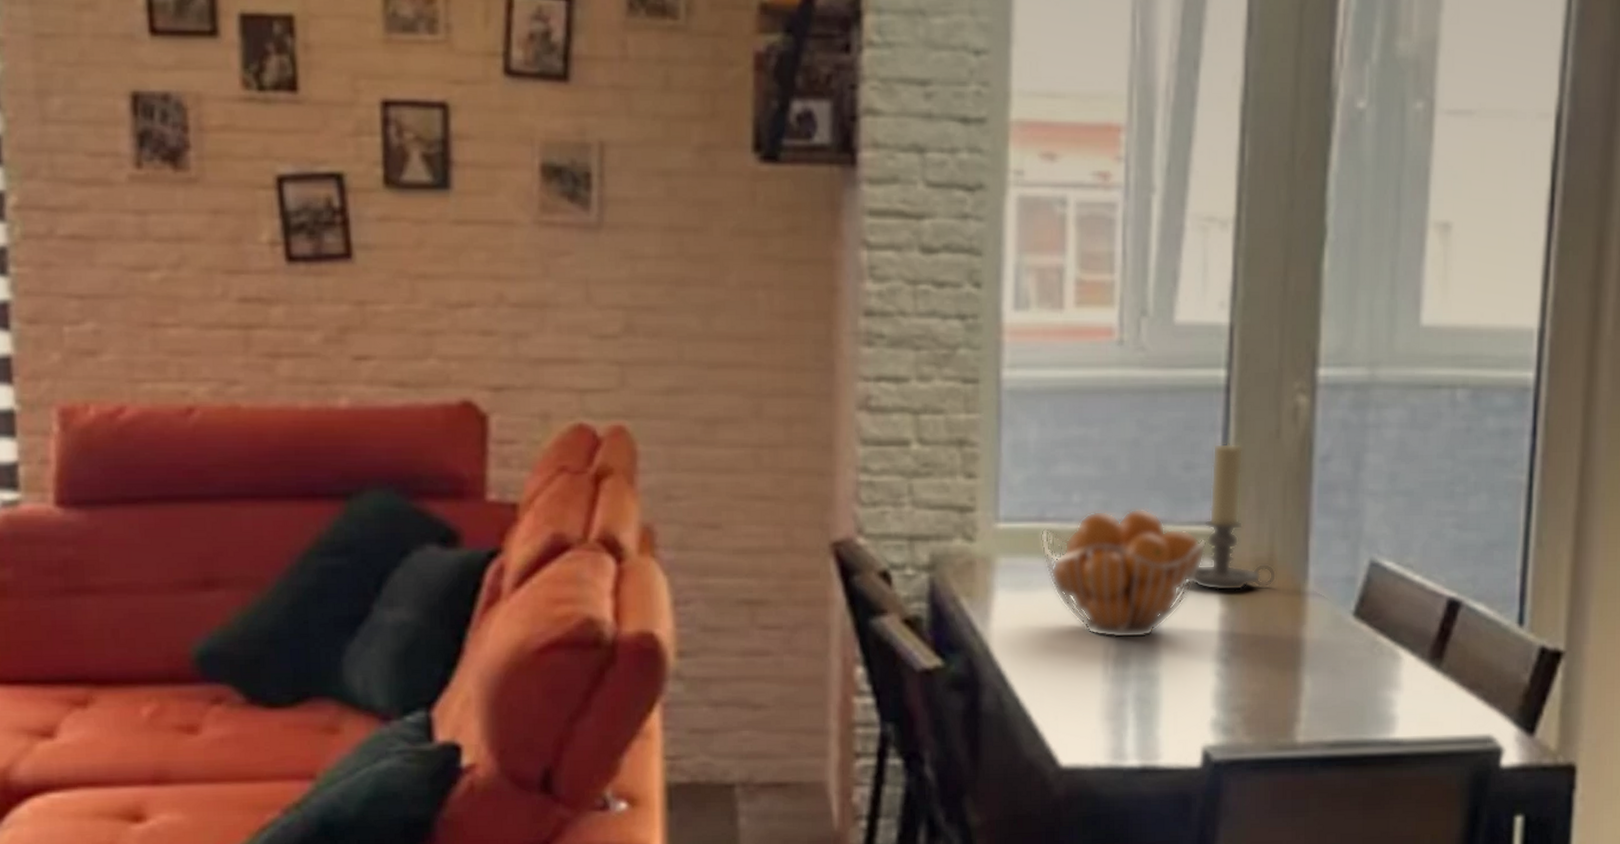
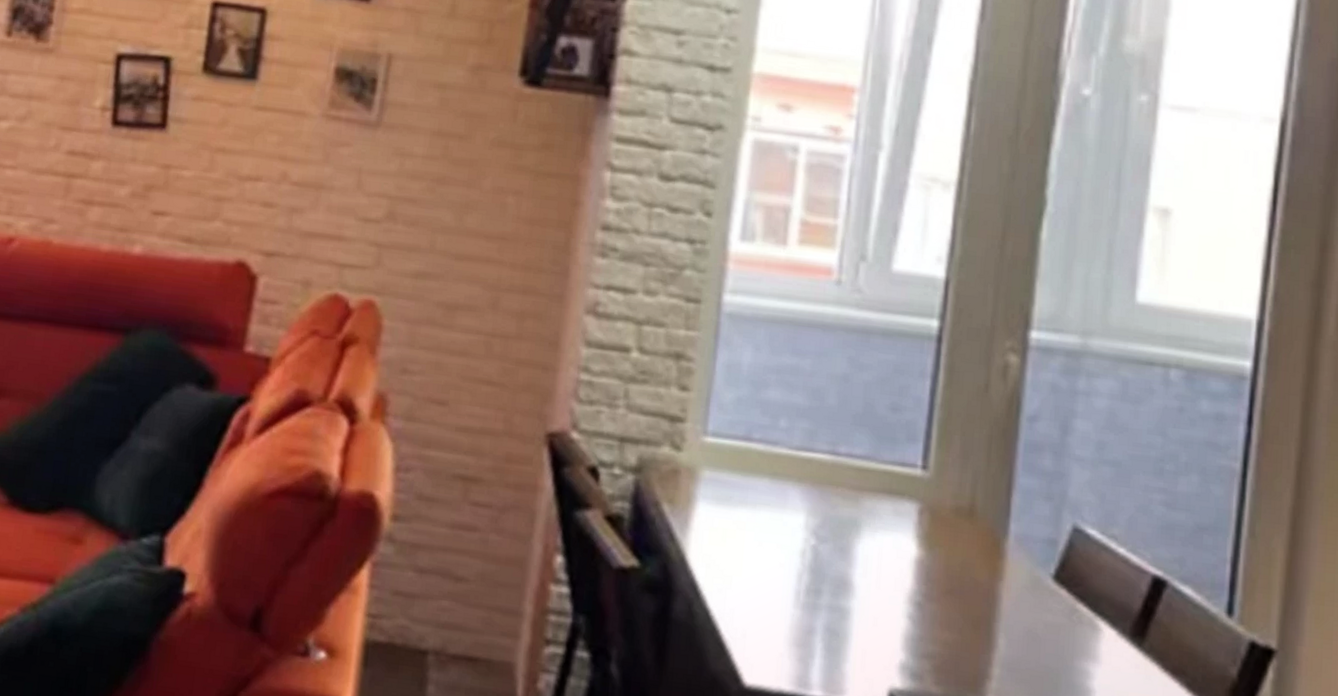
fruit basket: present [1040,508,1207,638] -> none [744,438,908,569]
candle holder: present [1186,443,1277,591] -> none [885,389,977,538]

